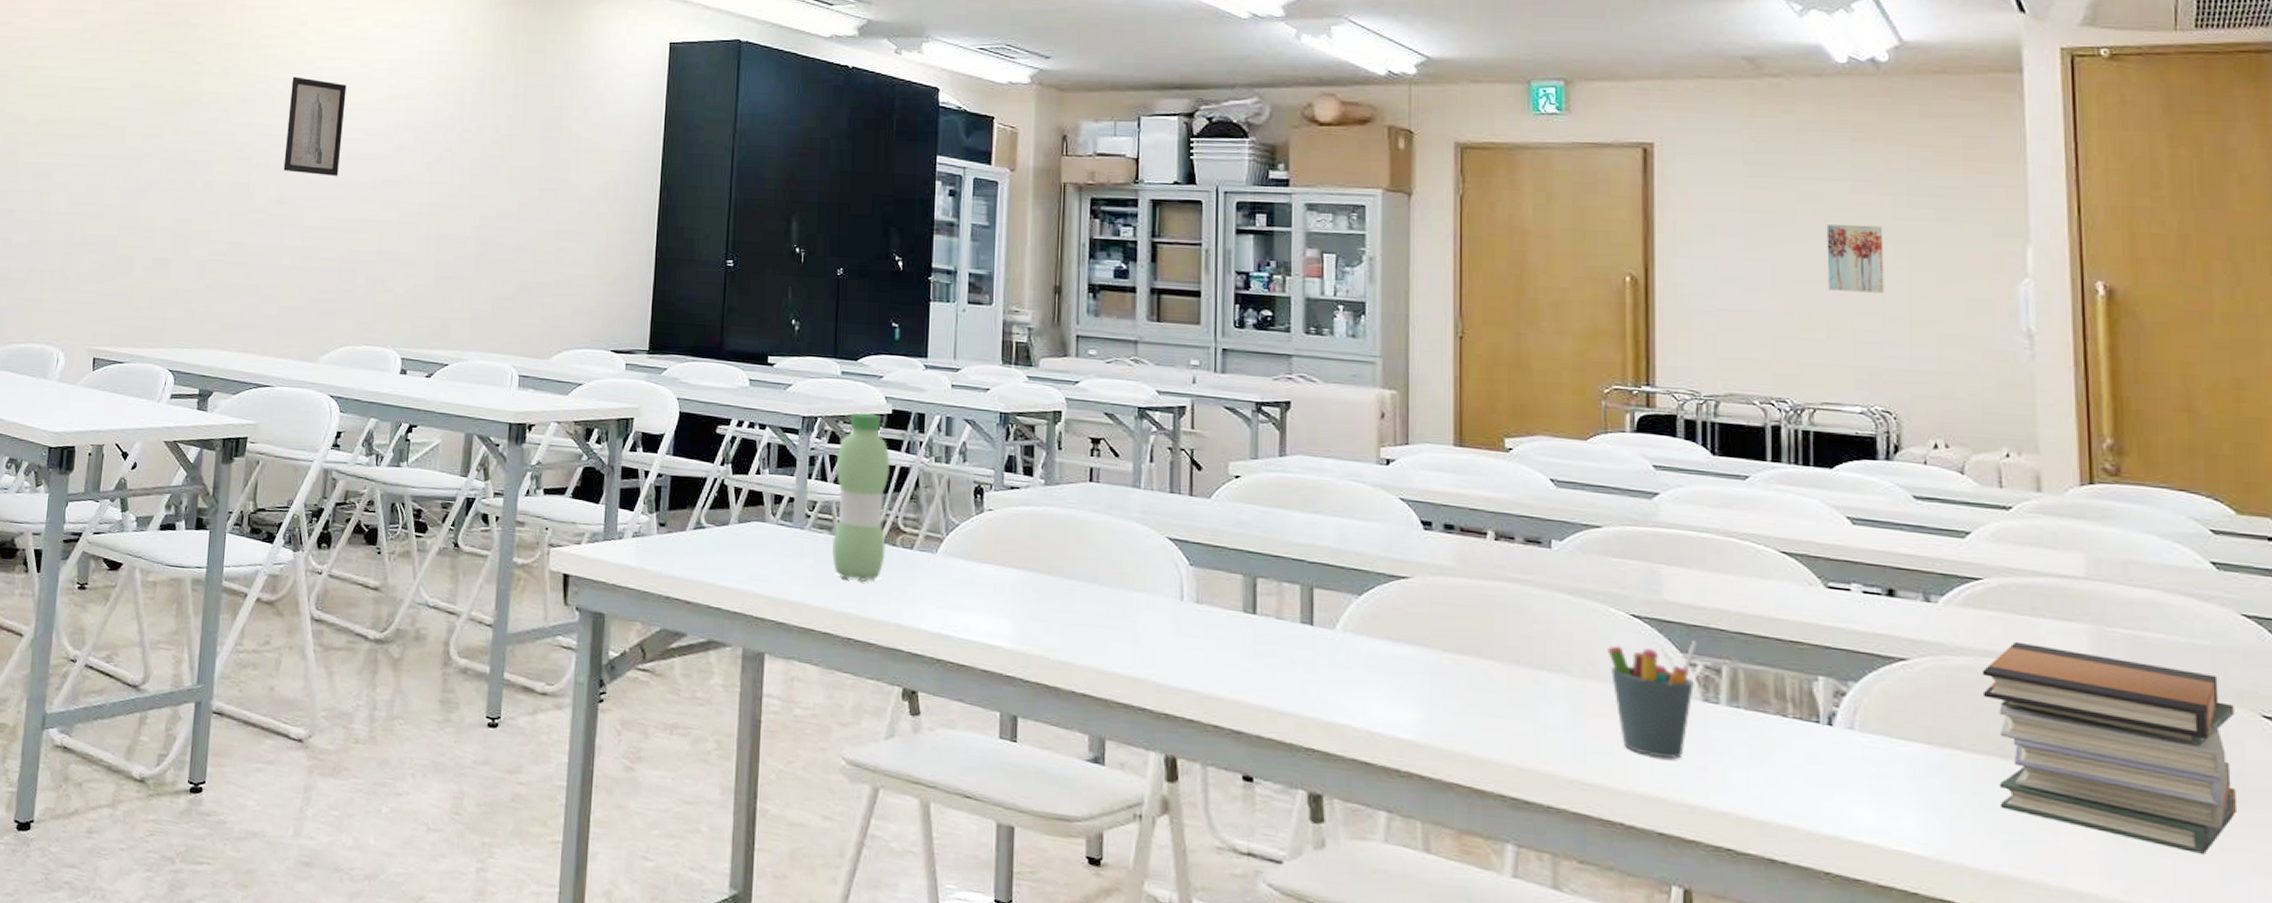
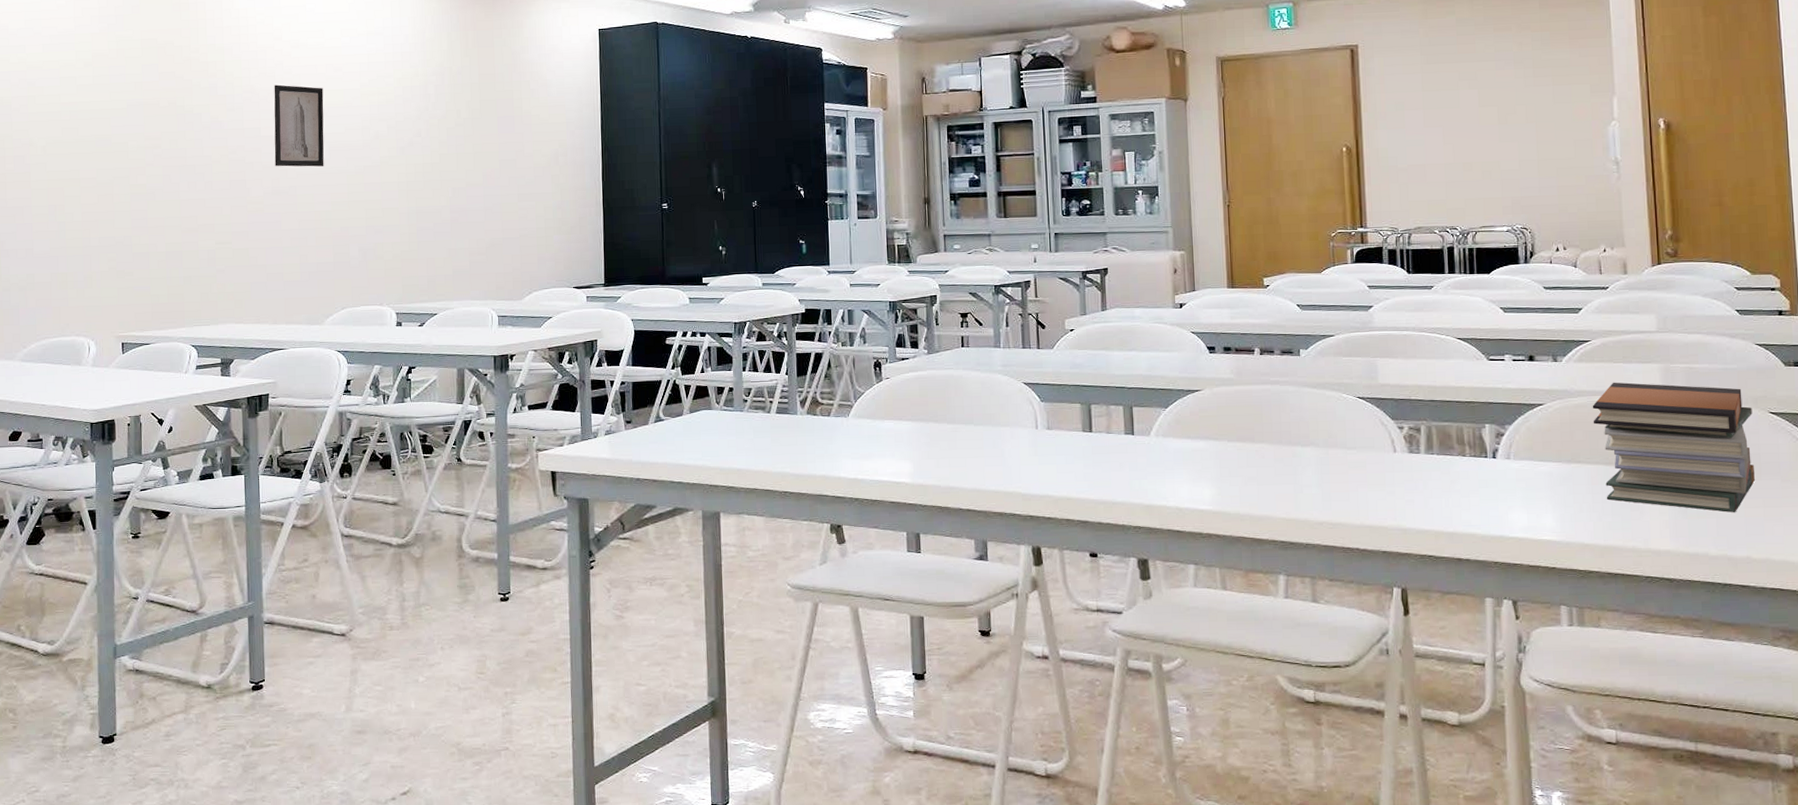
water bottle: present [832,412,890,582] -> none [765,314,809,446]
pen holder: present [1608,640,1697,759] -> none [1342,410,1403,498]
wall art: present [1826,224,1884,293] -> none [1479,92,1520,143]

